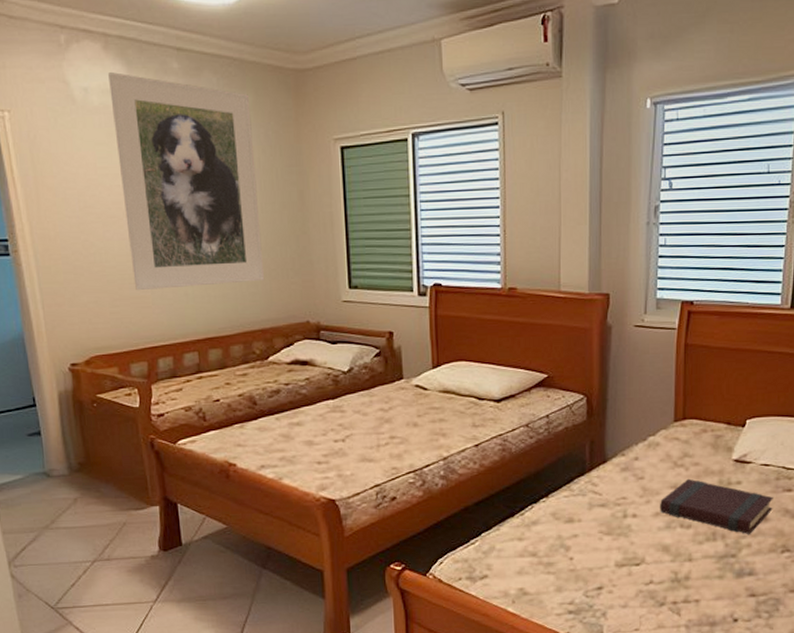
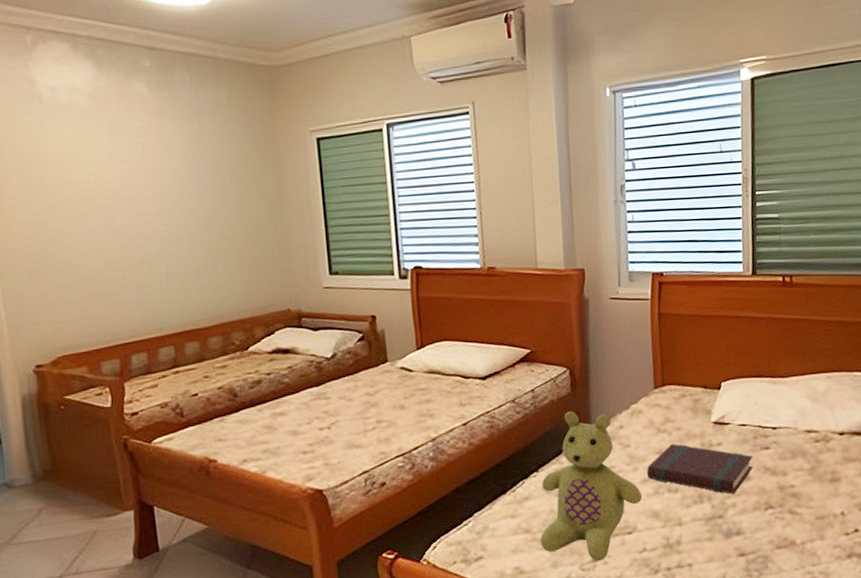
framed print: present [108,72,265,291] -> none [77,71,243,287]
stuffed bear: none [546,439,654,590] -> present [540,411,643,562]

